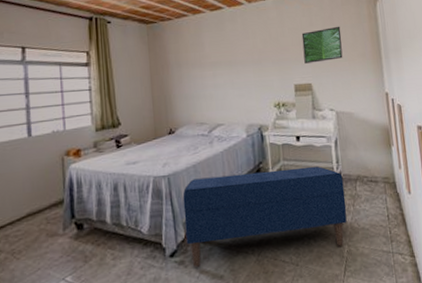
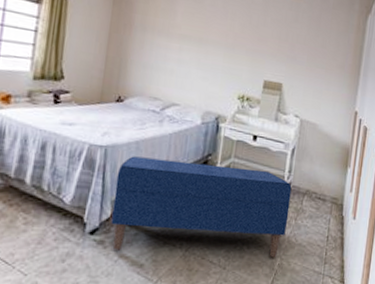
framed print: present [301,26,343,63] -> none [280,27,326,65]

